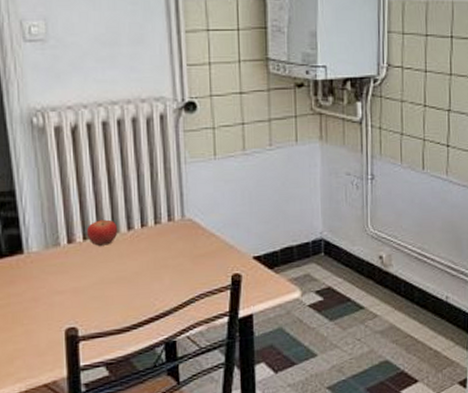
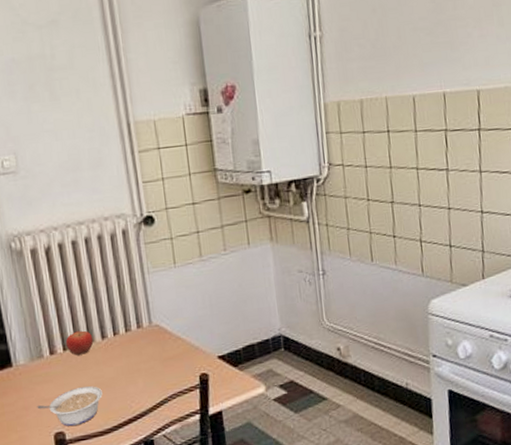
legume: none [48,279,123,323] -> present [37,386,103,427]

